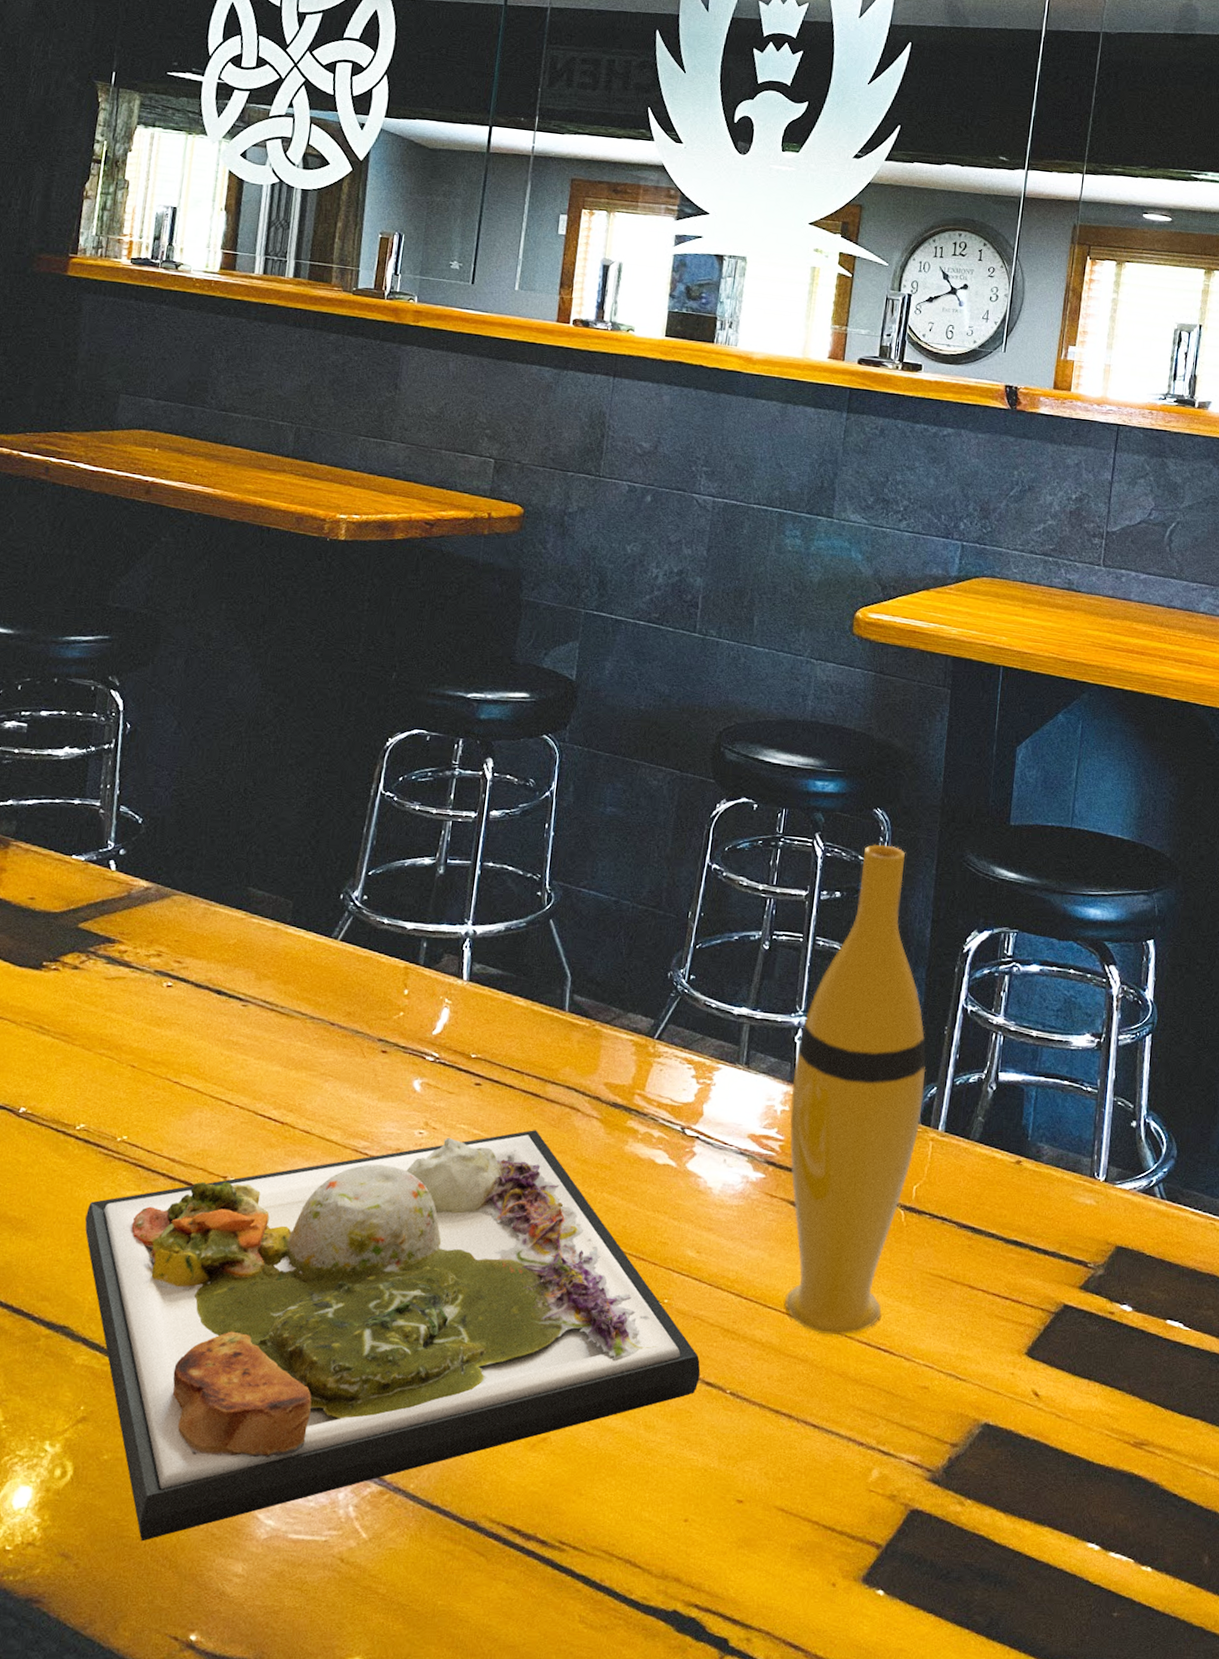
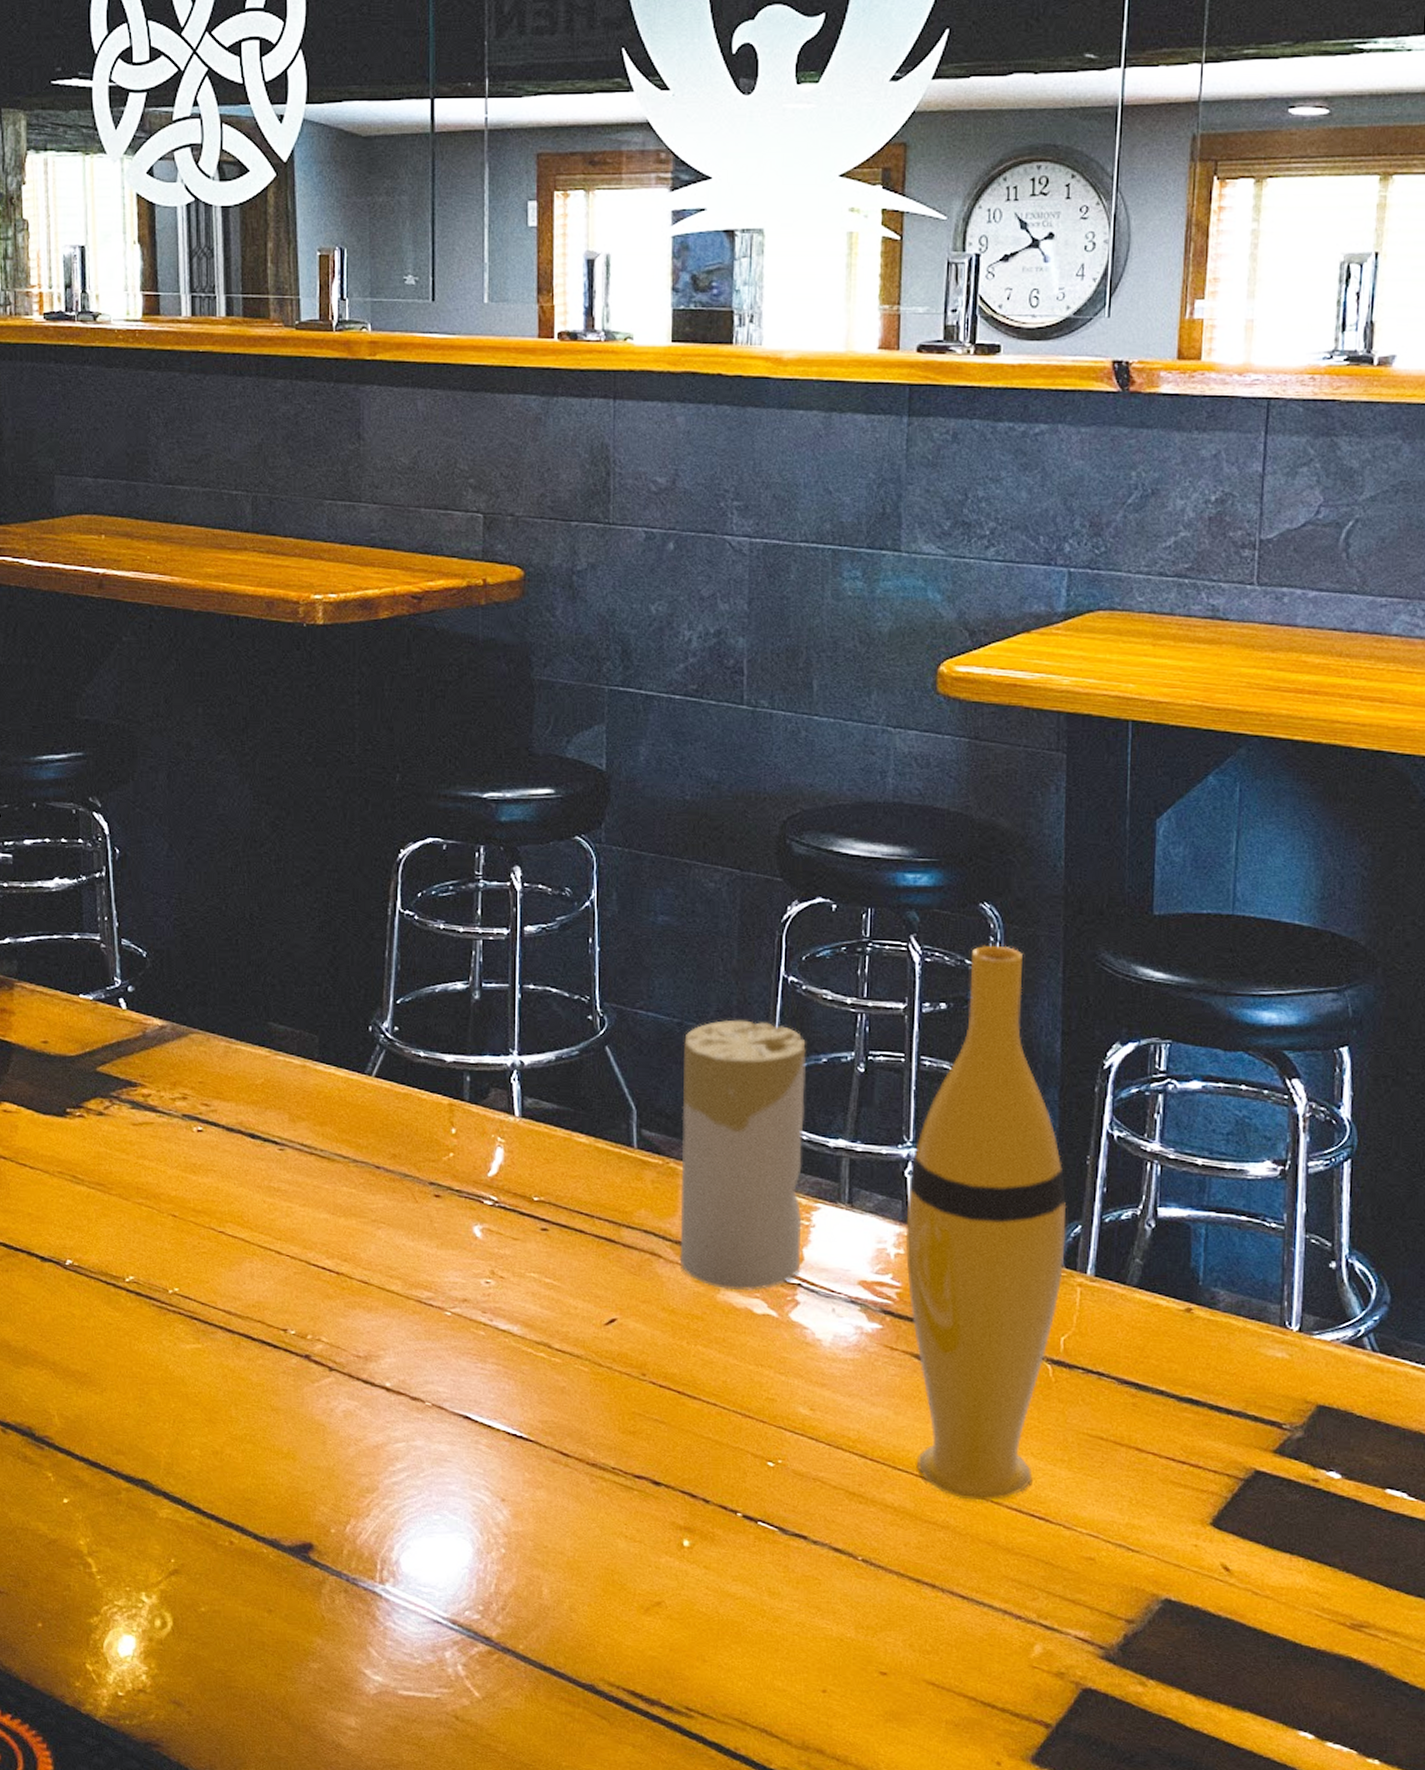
dinner plate: present [85,1130,701,1542] -> none [148,1278,826,1692]
candle: none [595,900,722,1143] -> present [679,1019,806,1291]

